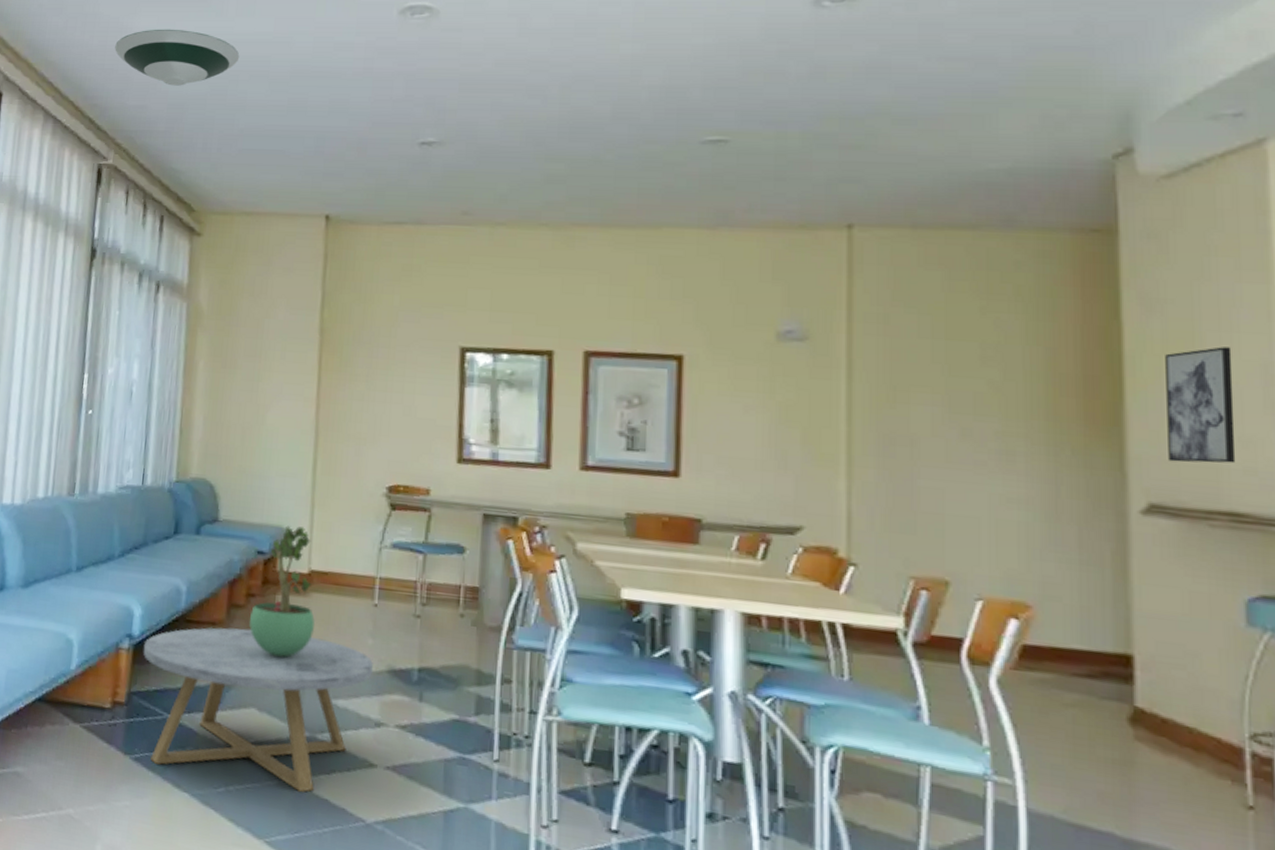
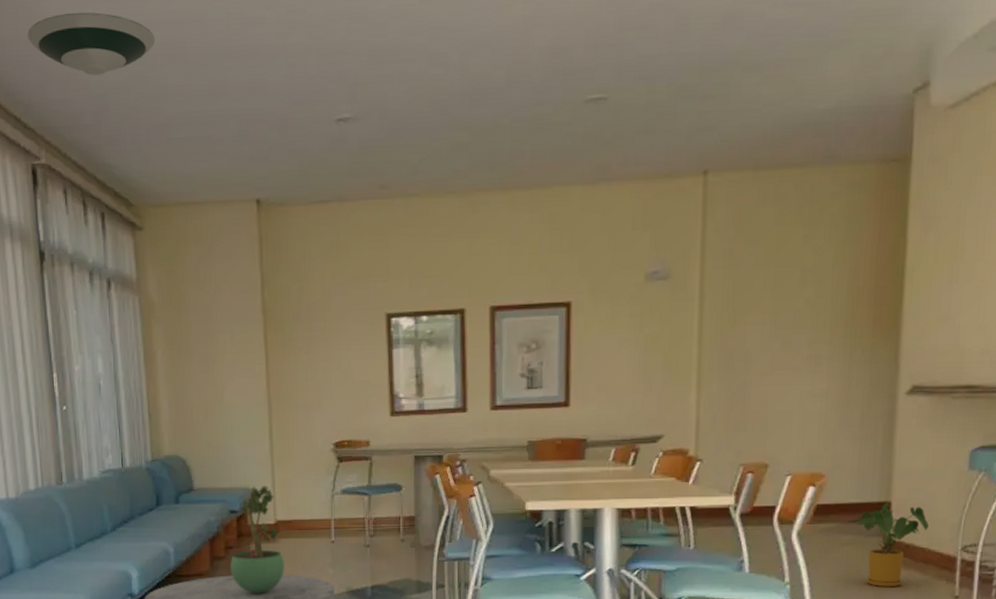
house plant: none [1079,654,1194,778] -> present [853,501,929,587]
wall art: present [1165,347,1236,464] -> none [929,252,983,351]

